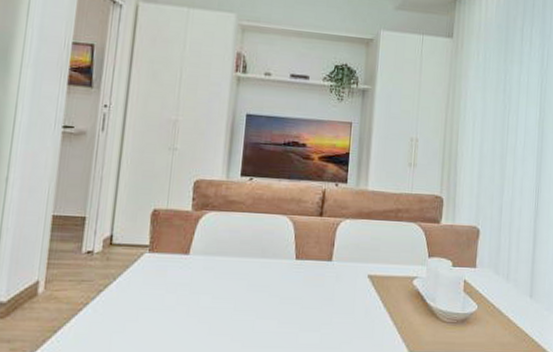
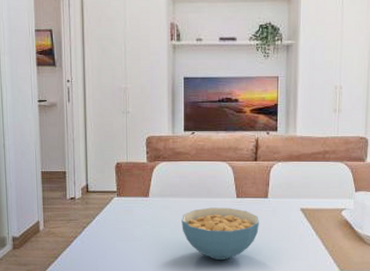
cereal bowl: none [226,270,320,337] -> present [182,207,259,260]

